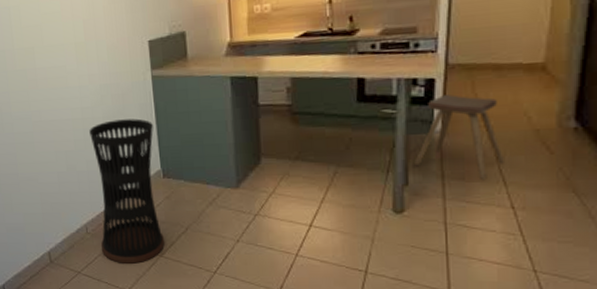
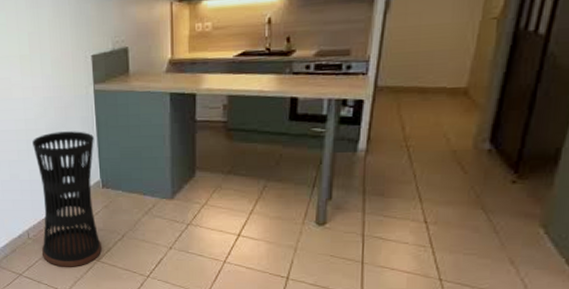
music stool: present [414,95,506,181] -> none [339,116,423,197]

